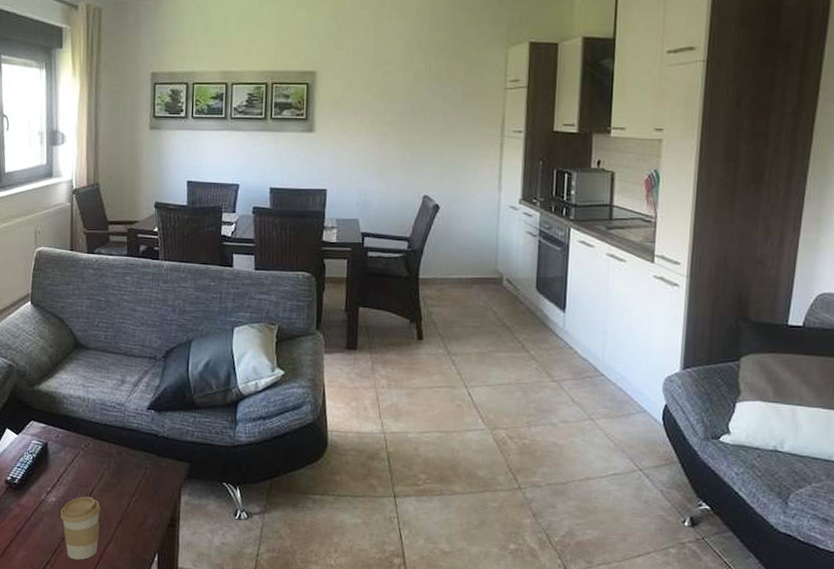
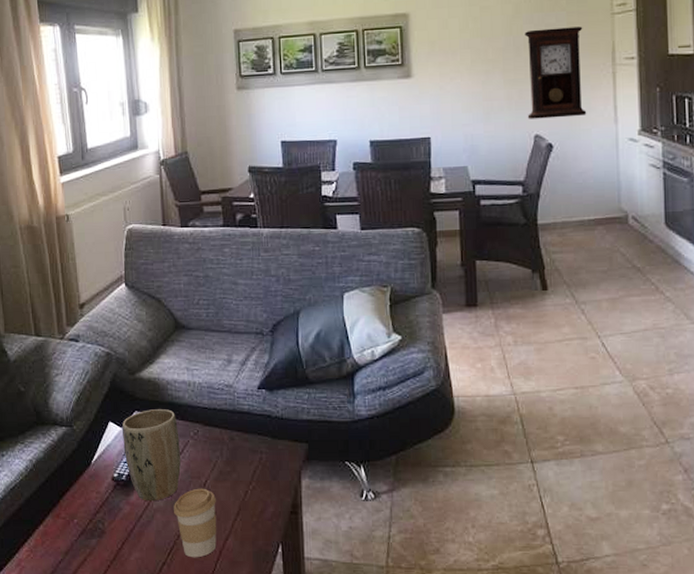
plant pot: none [18,420,71,505] -> present [122,409,181,502]
pendulum clock: none [418,97,477,182] -> present [525,26,587,119]

